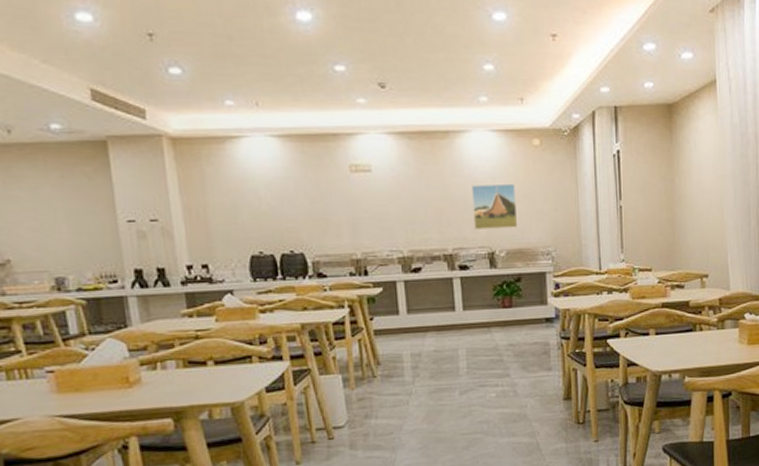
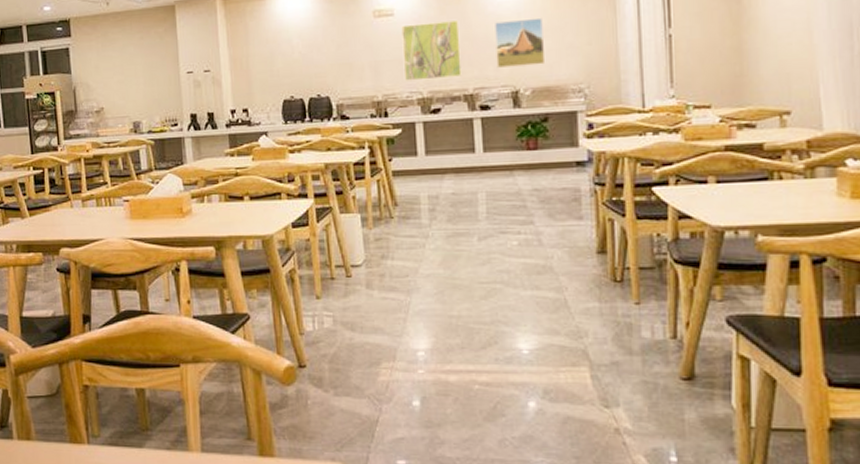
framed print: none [380,181,441,240] -> present [401,21,462,81]

